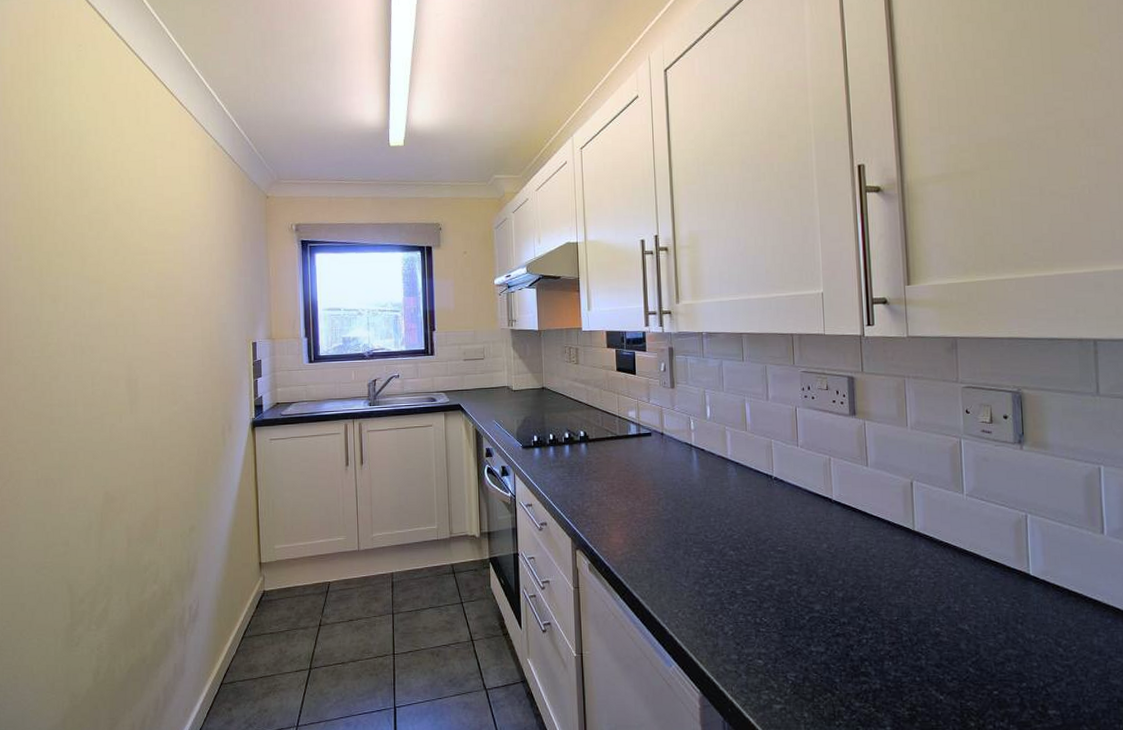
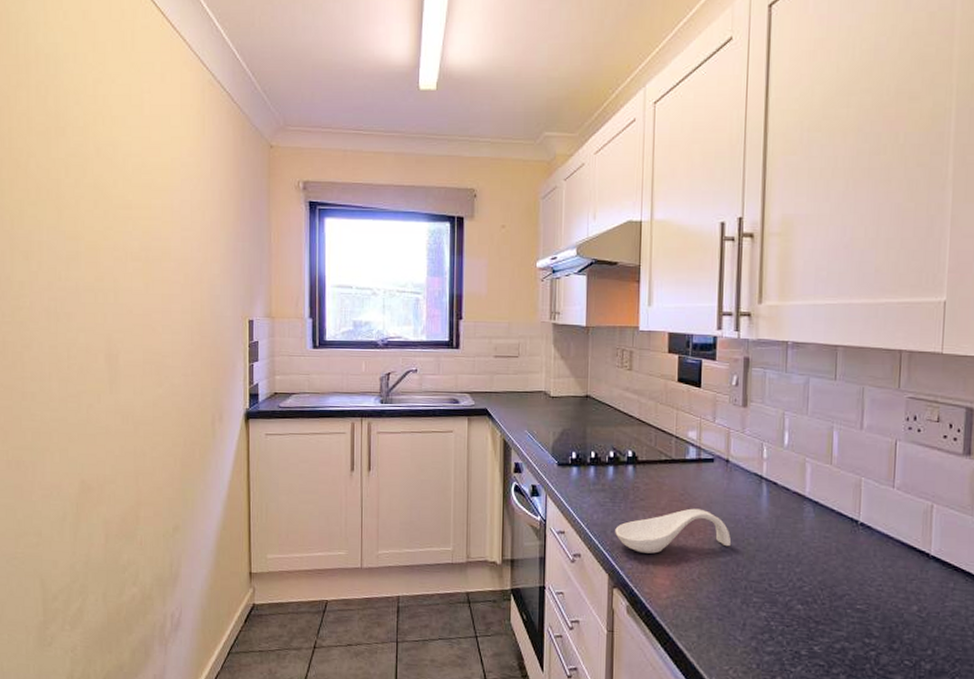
spoon rest: none [574,476,672,517] -> present [615,508,732,554]

